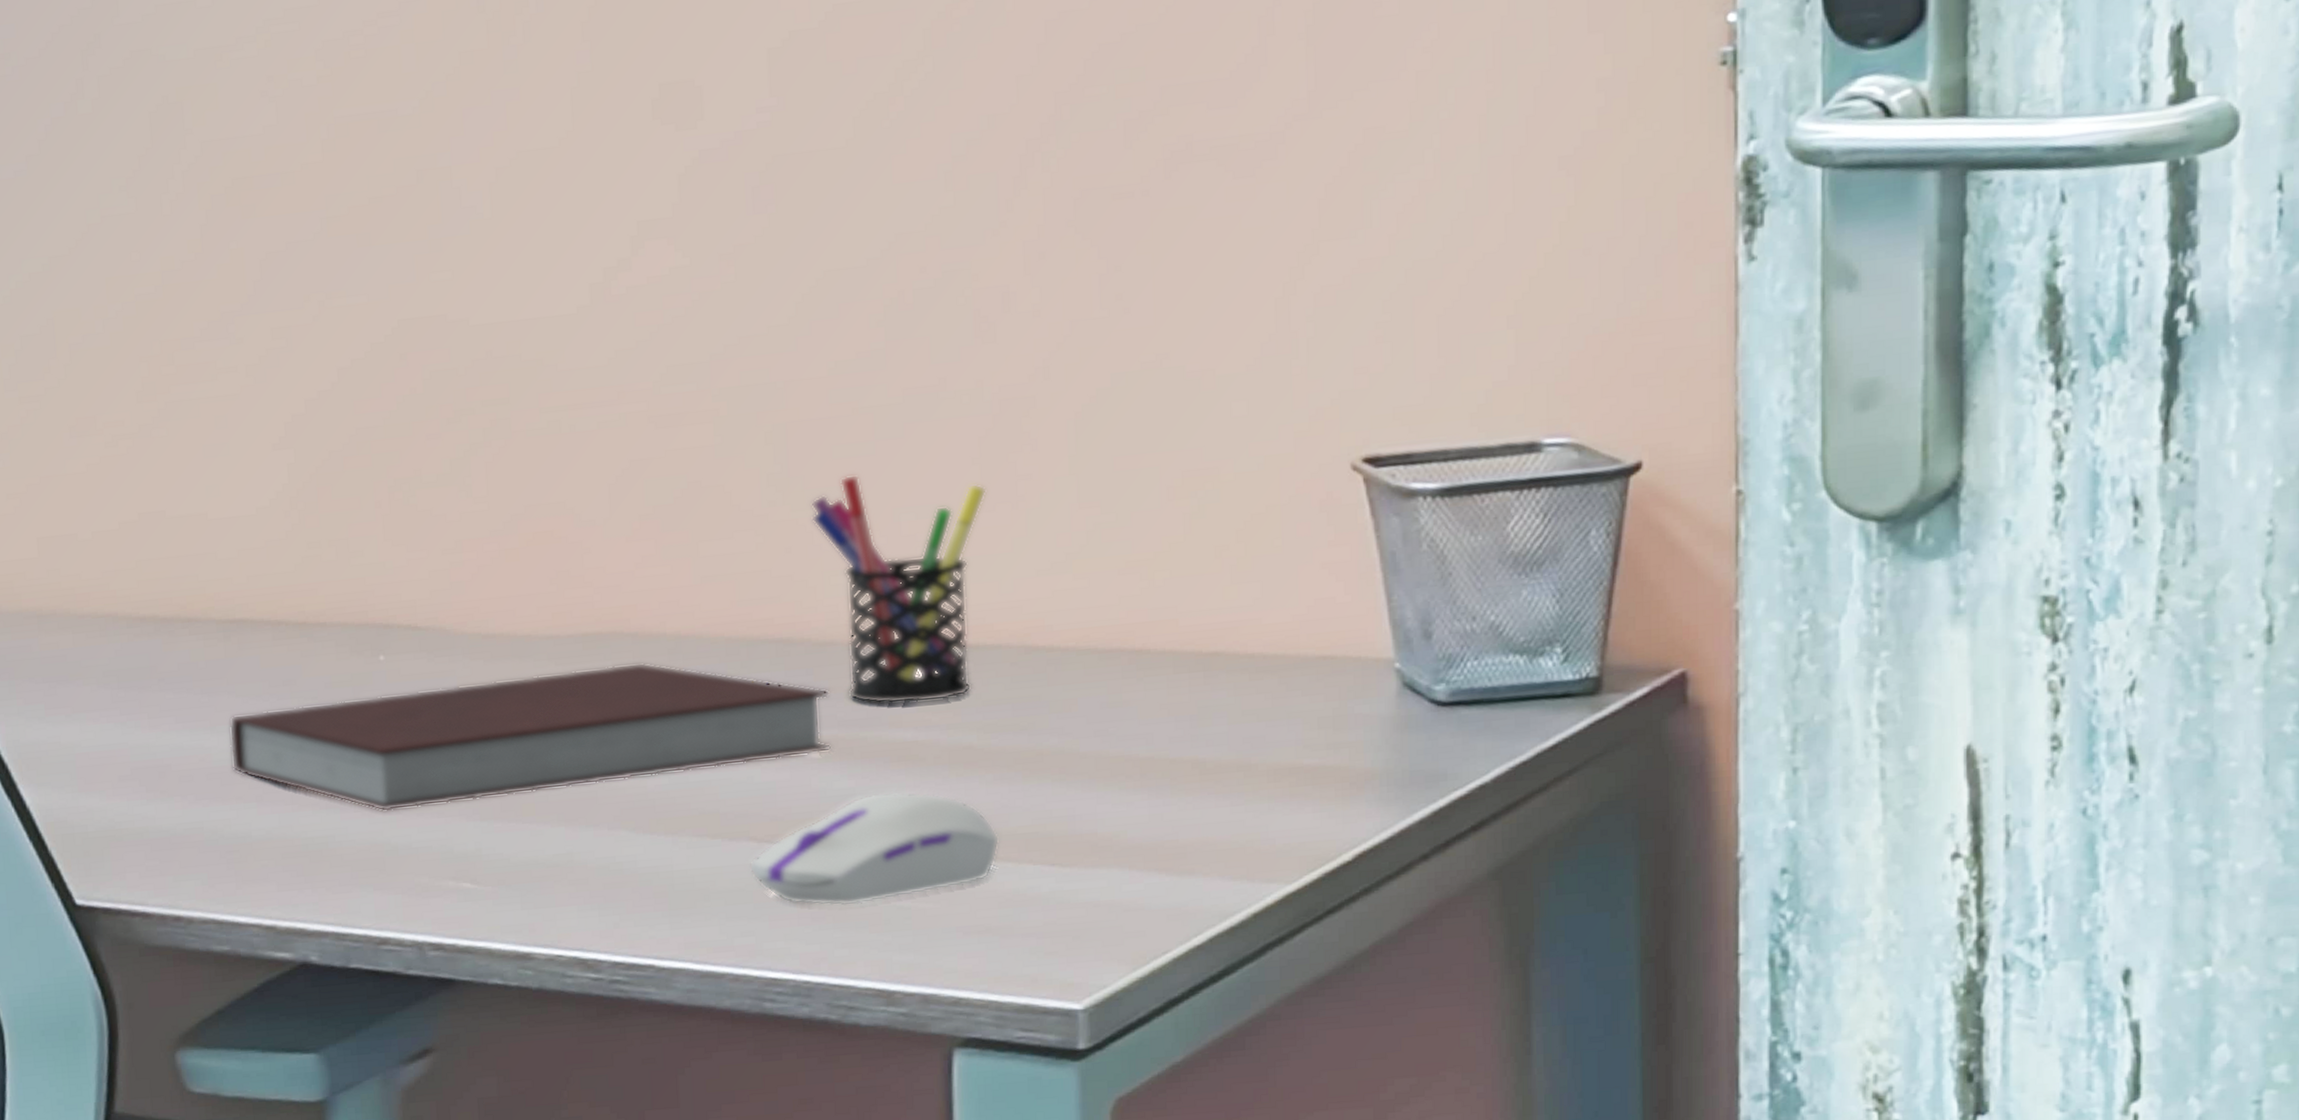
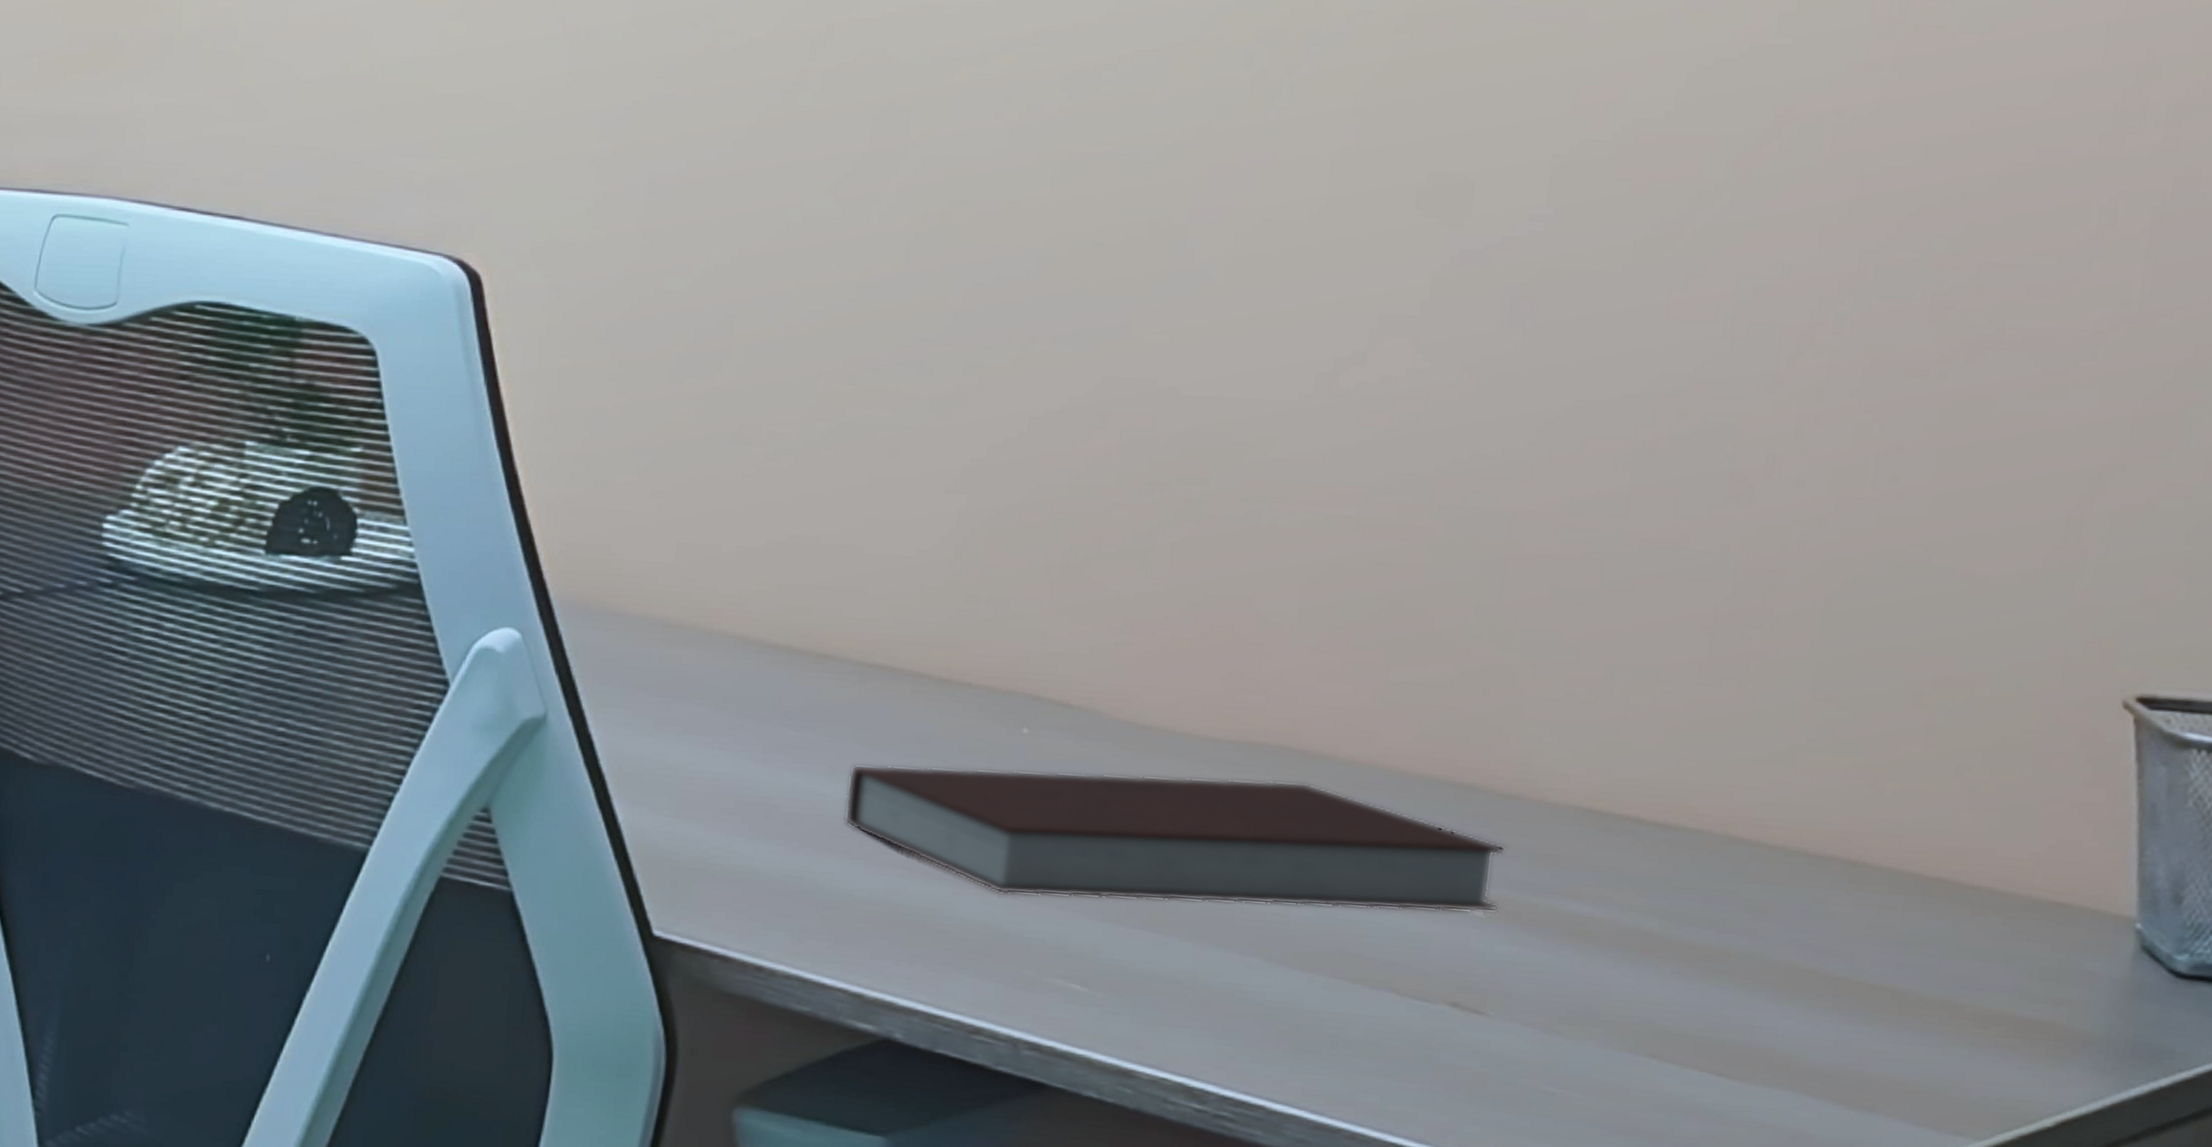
computer mouse: present [749,791,1000,907] -> none [1386,965,1667,1082]
pen holder: present [811,474,987,704] -> none [1517,621,1715,879]

